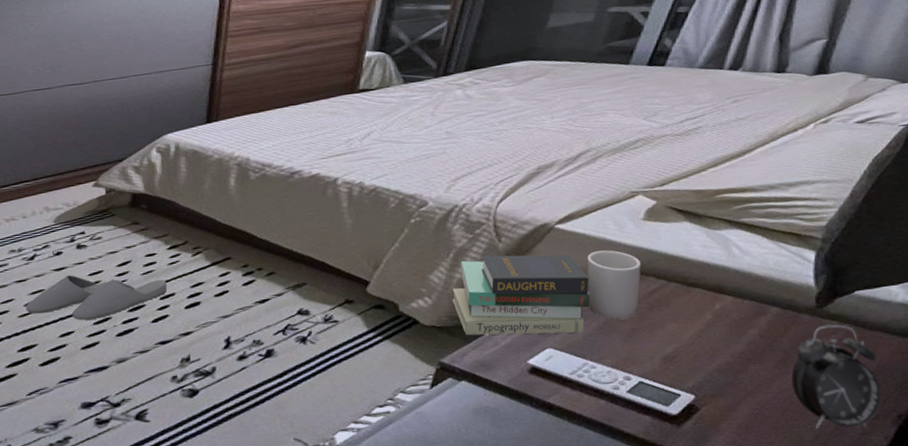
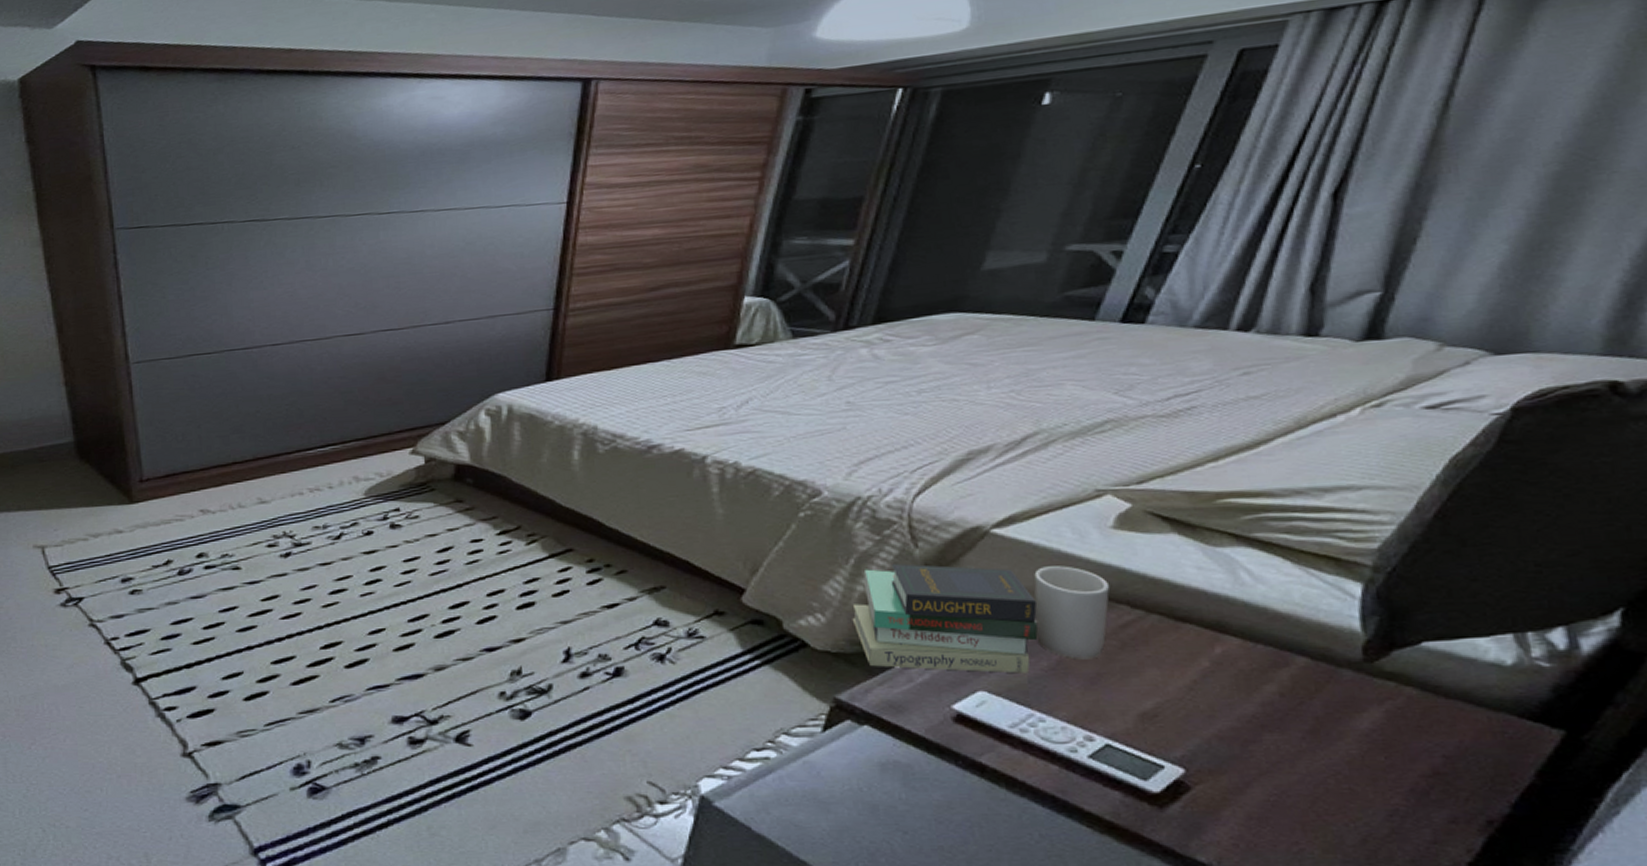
slippers: present [25,275,168,321] -> none [330,560,496,616]
alarm clock: present [791,324,881,429] -> none [1325,686,1462,836]

